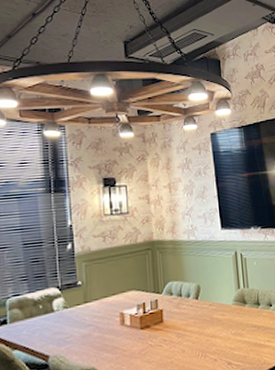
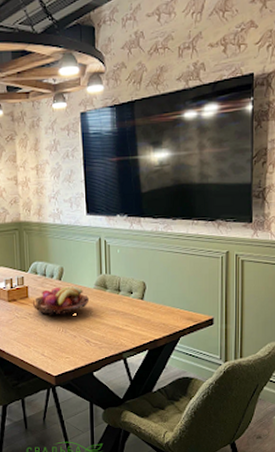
fruit basket: none [167,304,229,340] -> present [32,286,90,316]

